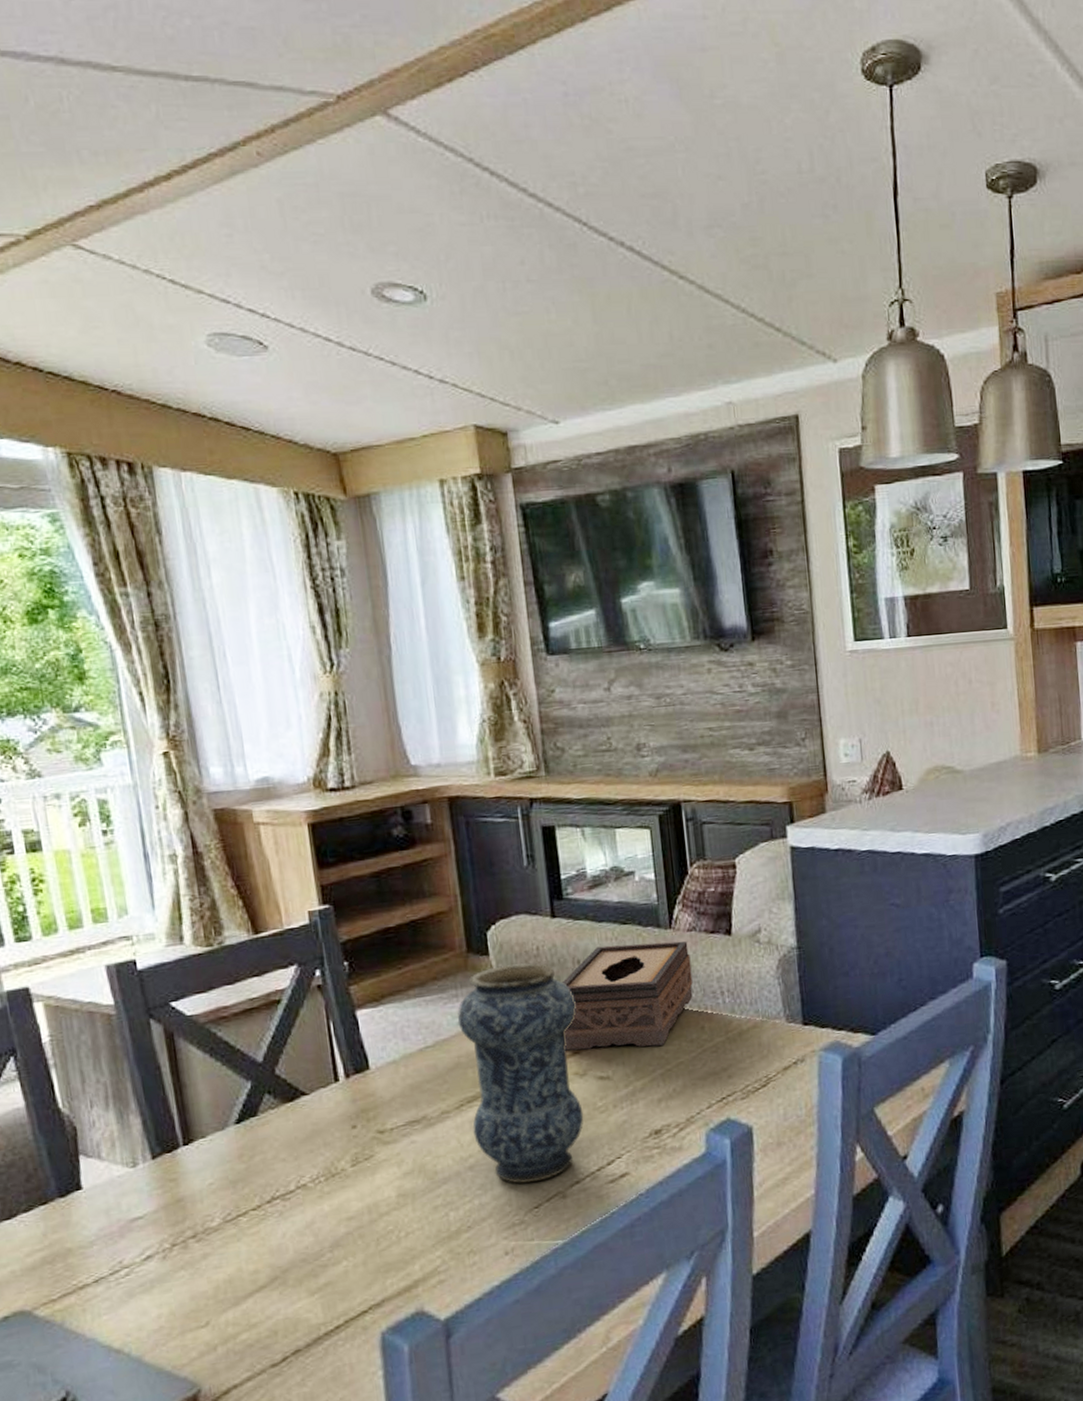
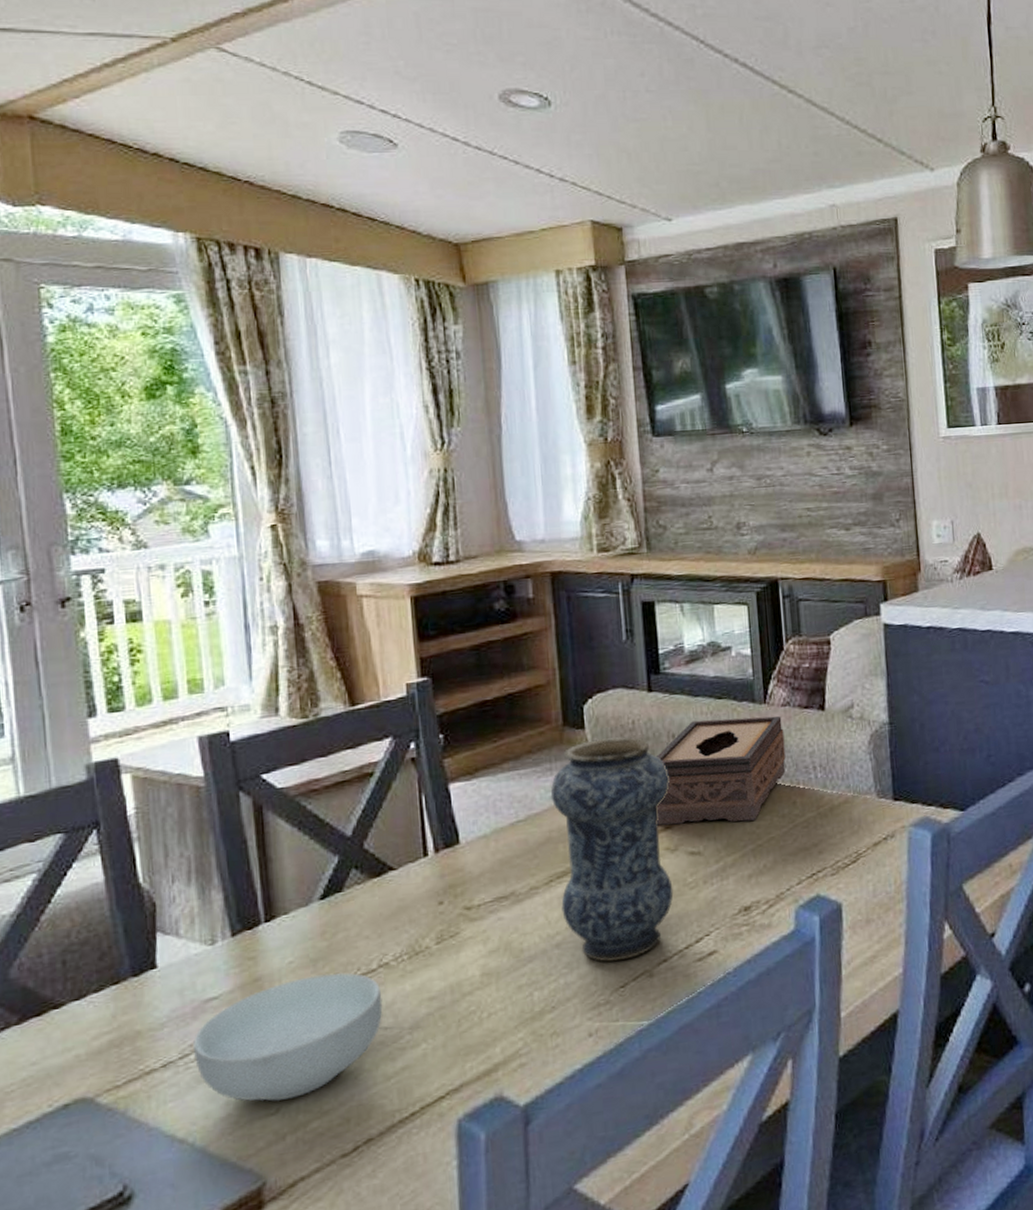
cereal bowl: none [122,1193,304,1315] -> present [193,972,383,1102]

